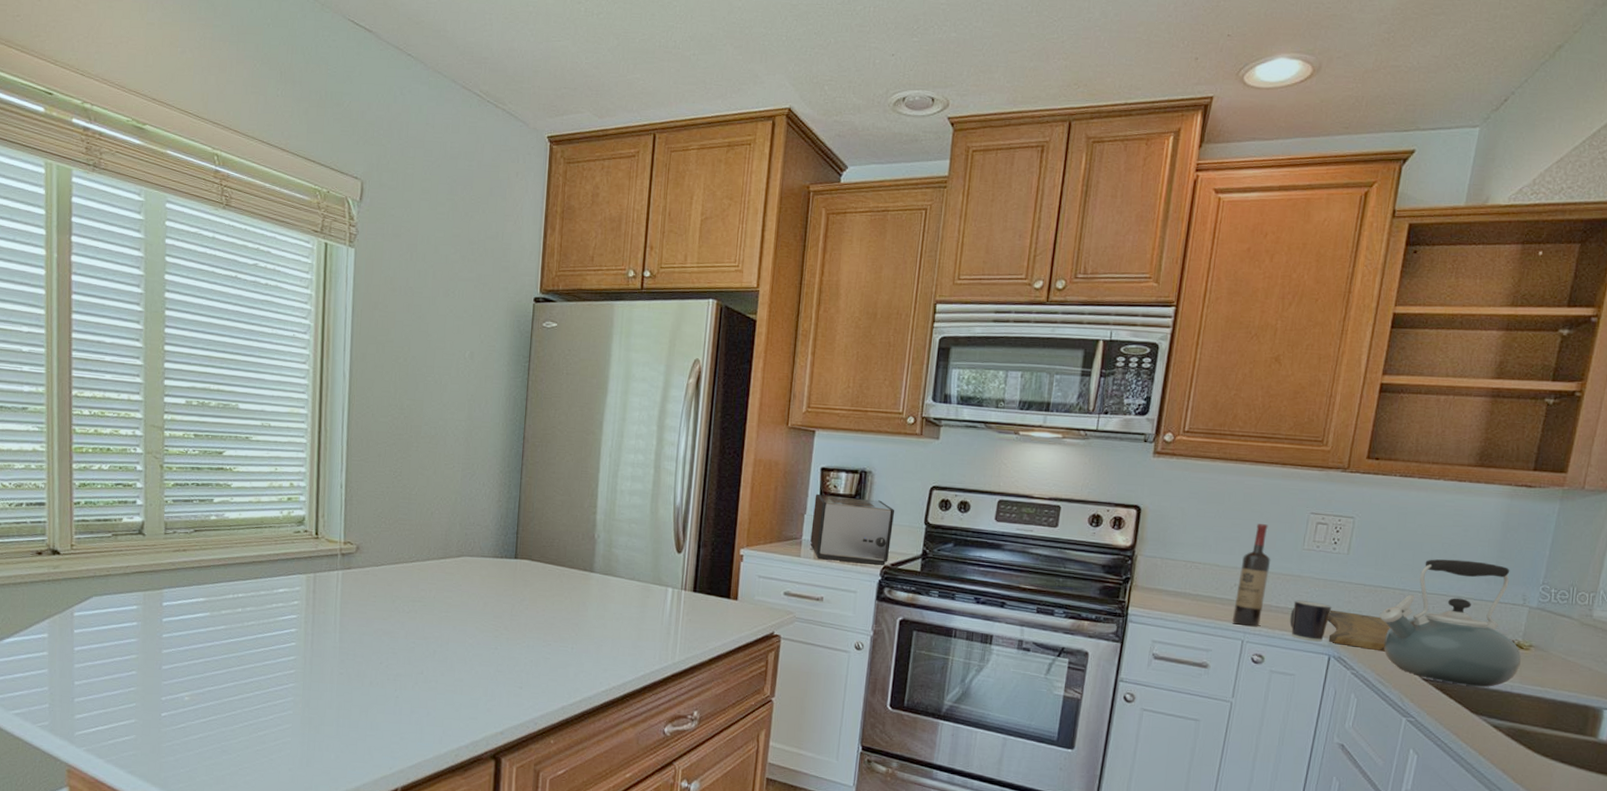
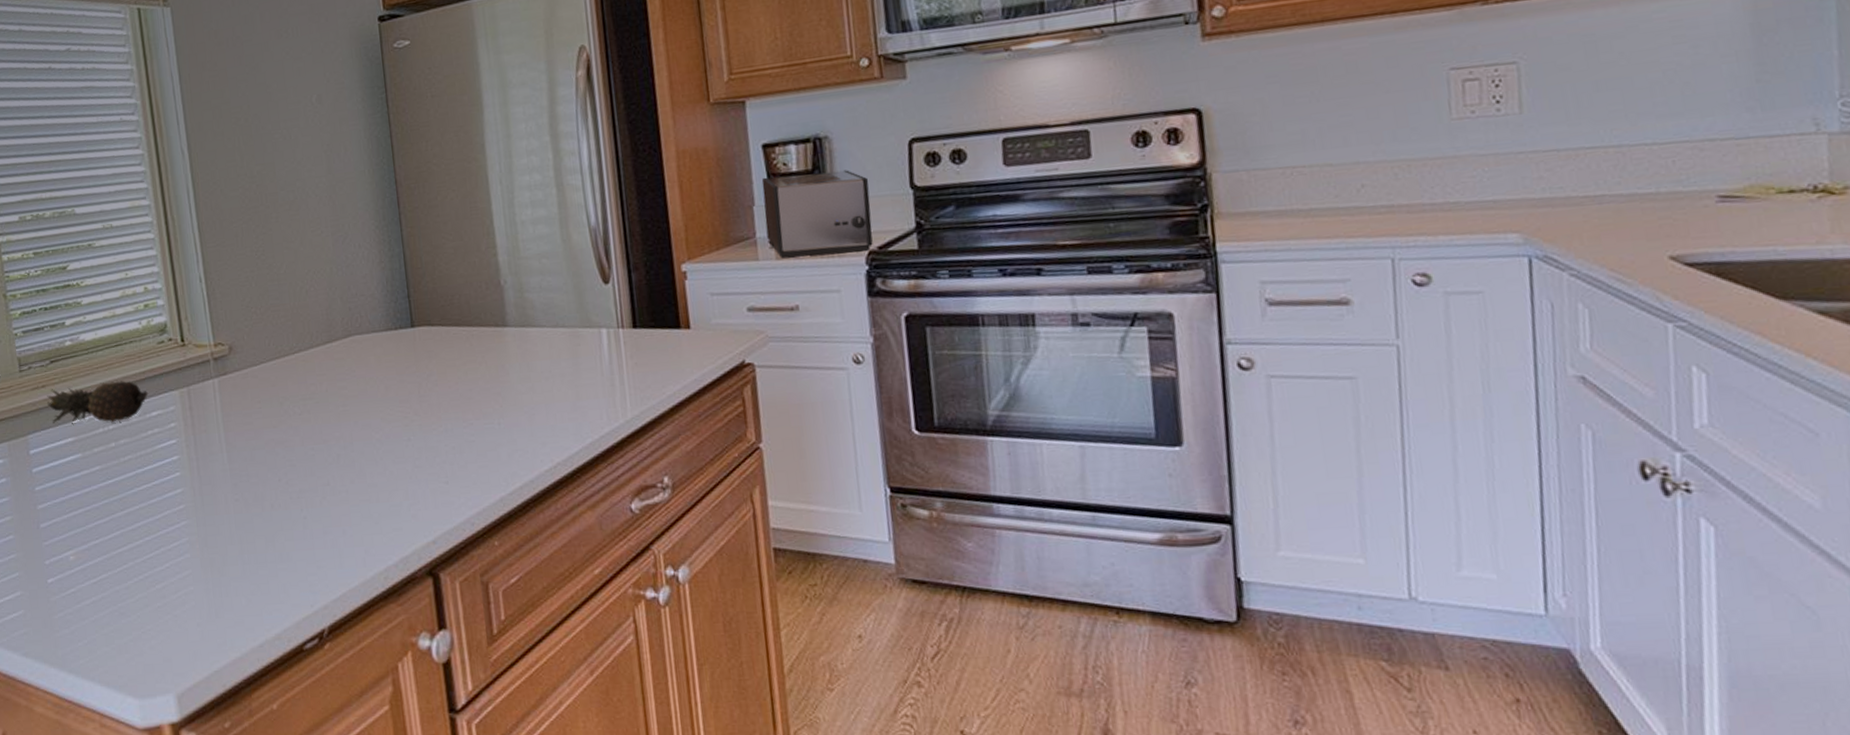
fruit: none [185,554,279,592] -> present [46,380,149,424]
wine bottle: present [1232,524,1271,627] -> none [1364,96,1413,240]
mug: present [1290,600,1332,642] -> none [1455,187,1517,243]
cutting board: present [1328,610,1391,652] -> none [1513,189,1615,239]
kettle: present [1379,559,1521,687] -> none [1590,84,1838,262]

